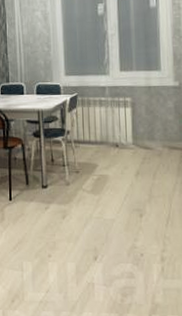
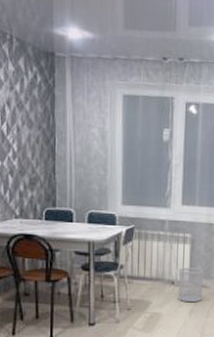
wastebasket: none [122,130,148,165] -> present [178,268,204,303]

